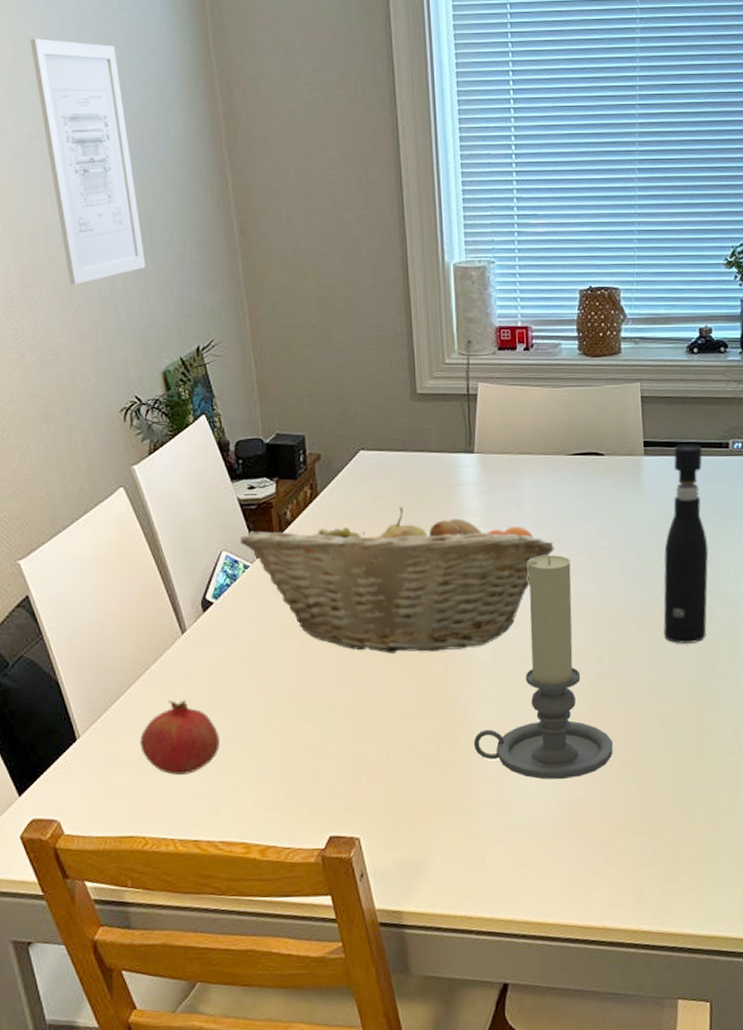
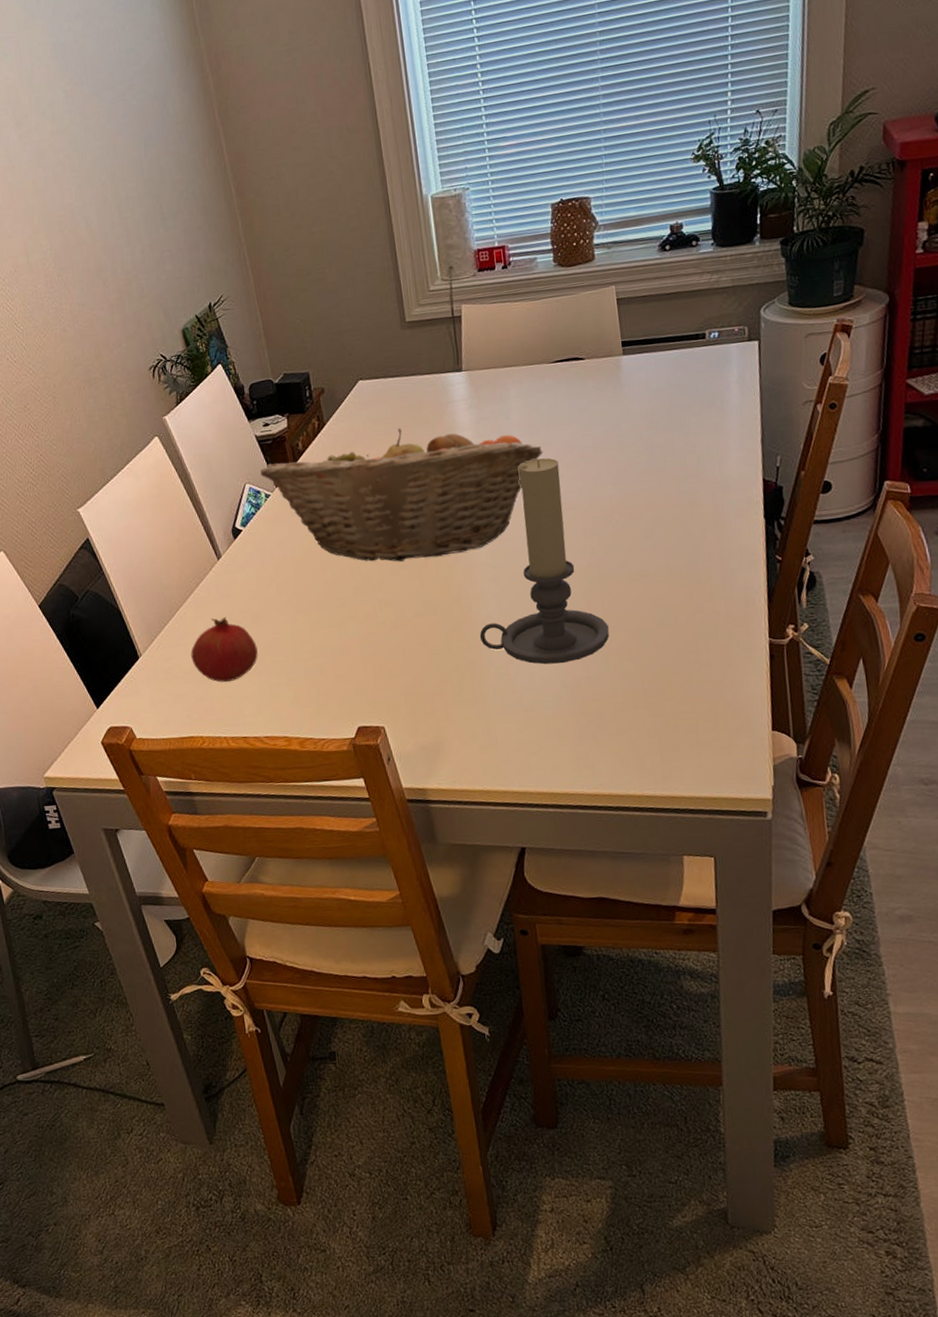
wall art: present [30,38,146,285] -> none [43,38,160,263]
pepper grinder: present [663,443,709,644] -> none [647,338,693,530]

